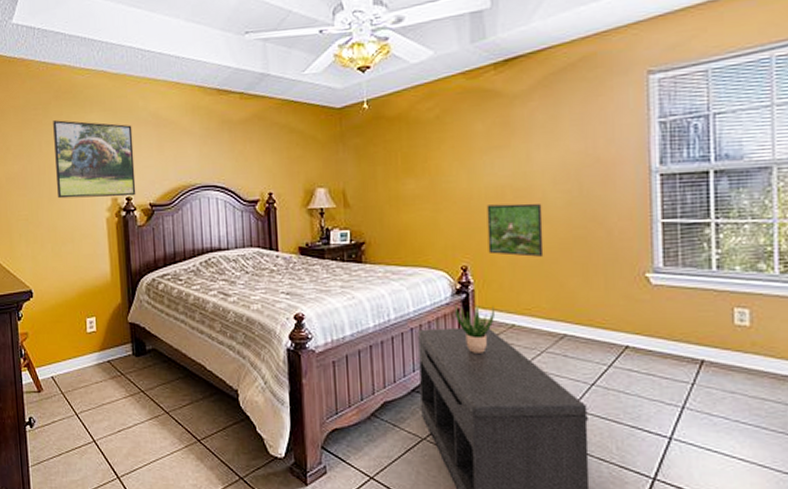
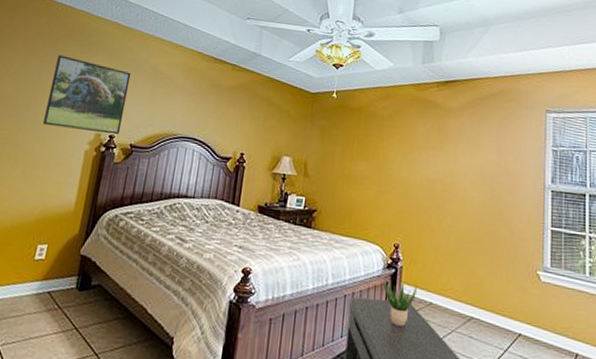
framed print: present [486,203,544,257] -> none [417,194,463,245]

